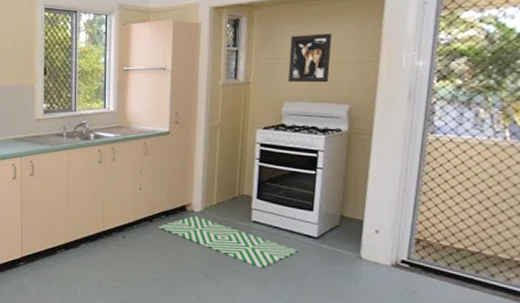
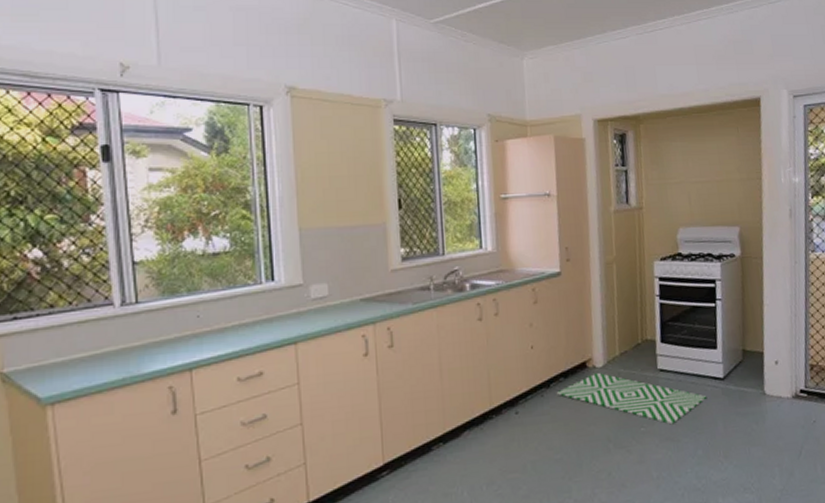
wall art: present [287,33,332,83] -> none [678,149,719,205]

